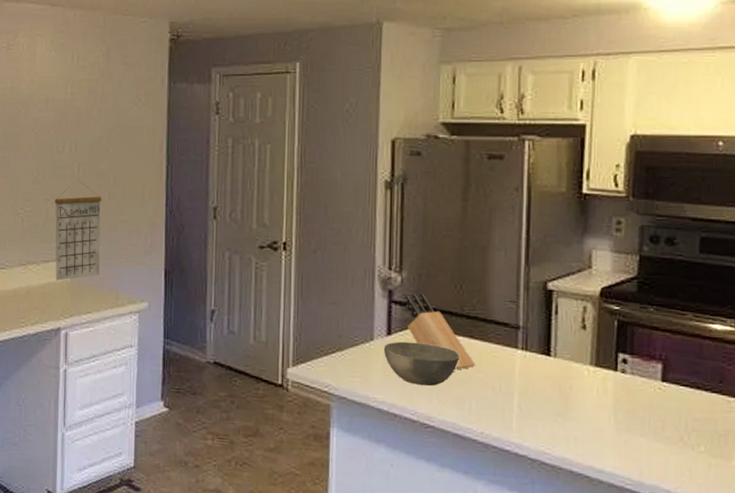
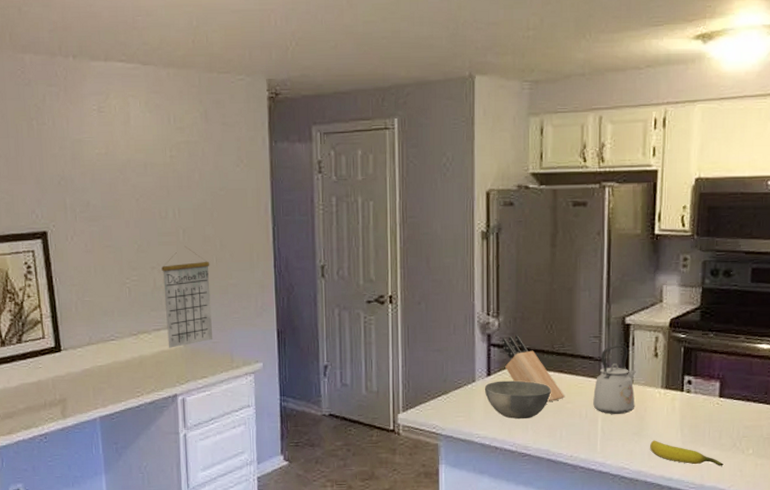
kettle: none [508,312,560,391] -> present [593,345,636,414]
banana: none [576,424,668,463] -> present [650,440,724,466]

